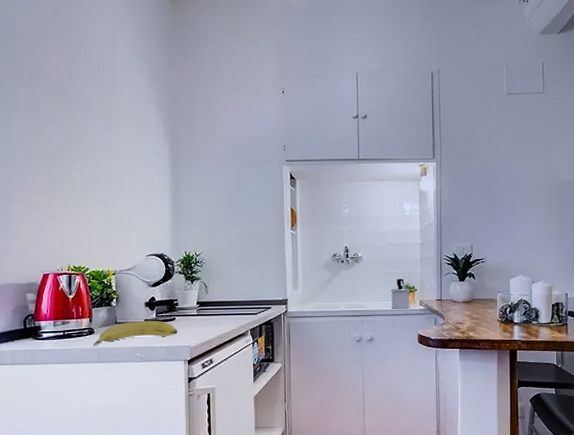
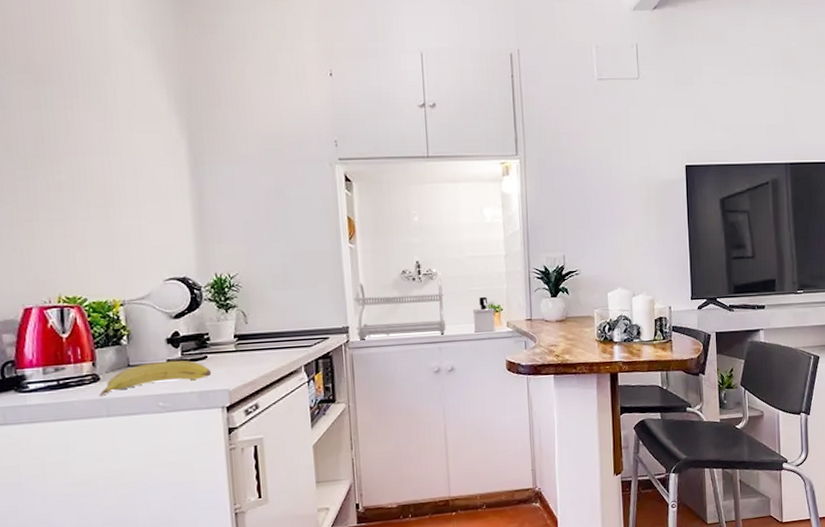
dish rack: none [292,261,368,311] -> present [353,278,446,340]

